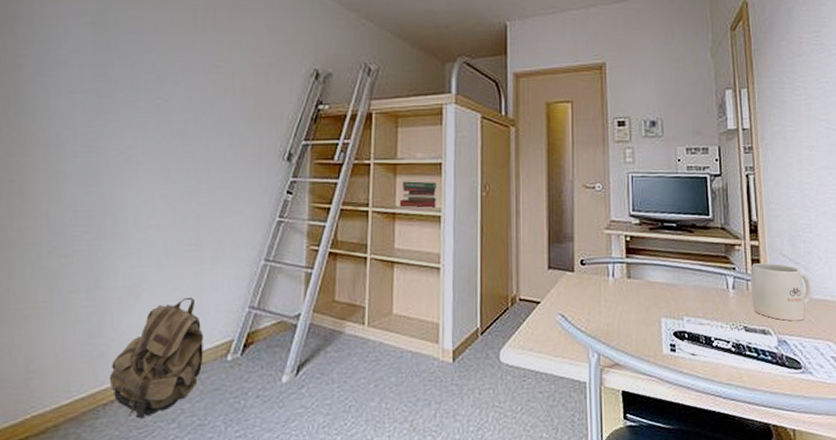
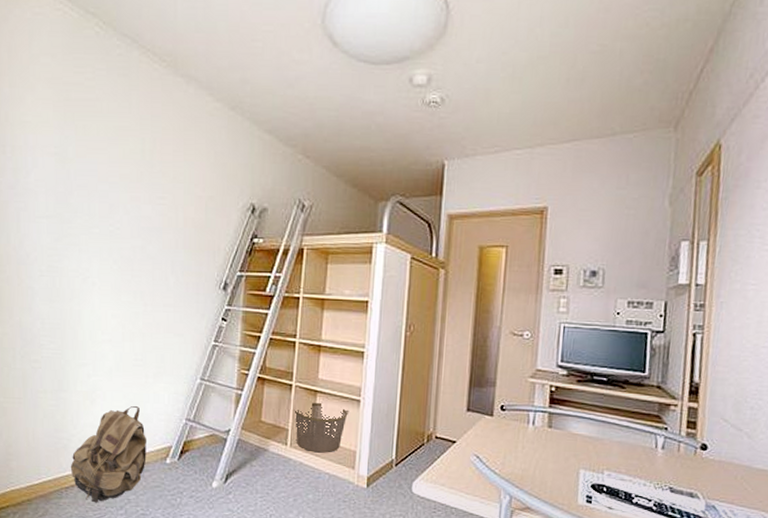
basket: none [370,274,429,330] -> present [294,402,349,453]
books: present [399,181,437,208] -> none [325,316,363,344]
mug: present [750,263,812,322] -> none [682,426,753,488]

